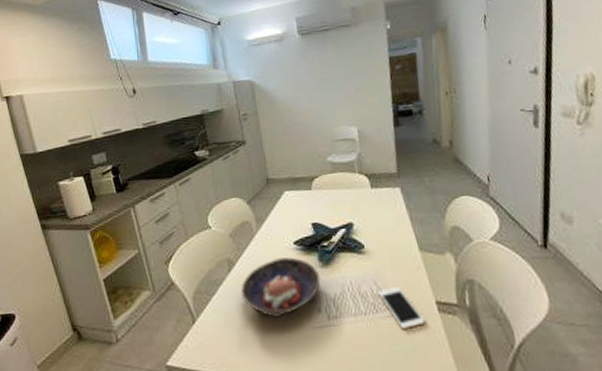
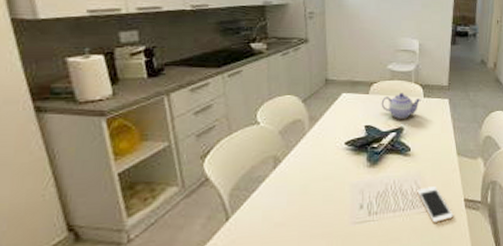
bowl: present [241,257,321,318] -> none [284,156,366,215]
teapot: none [325,185,369,214] -> present [381,92,421,119]

